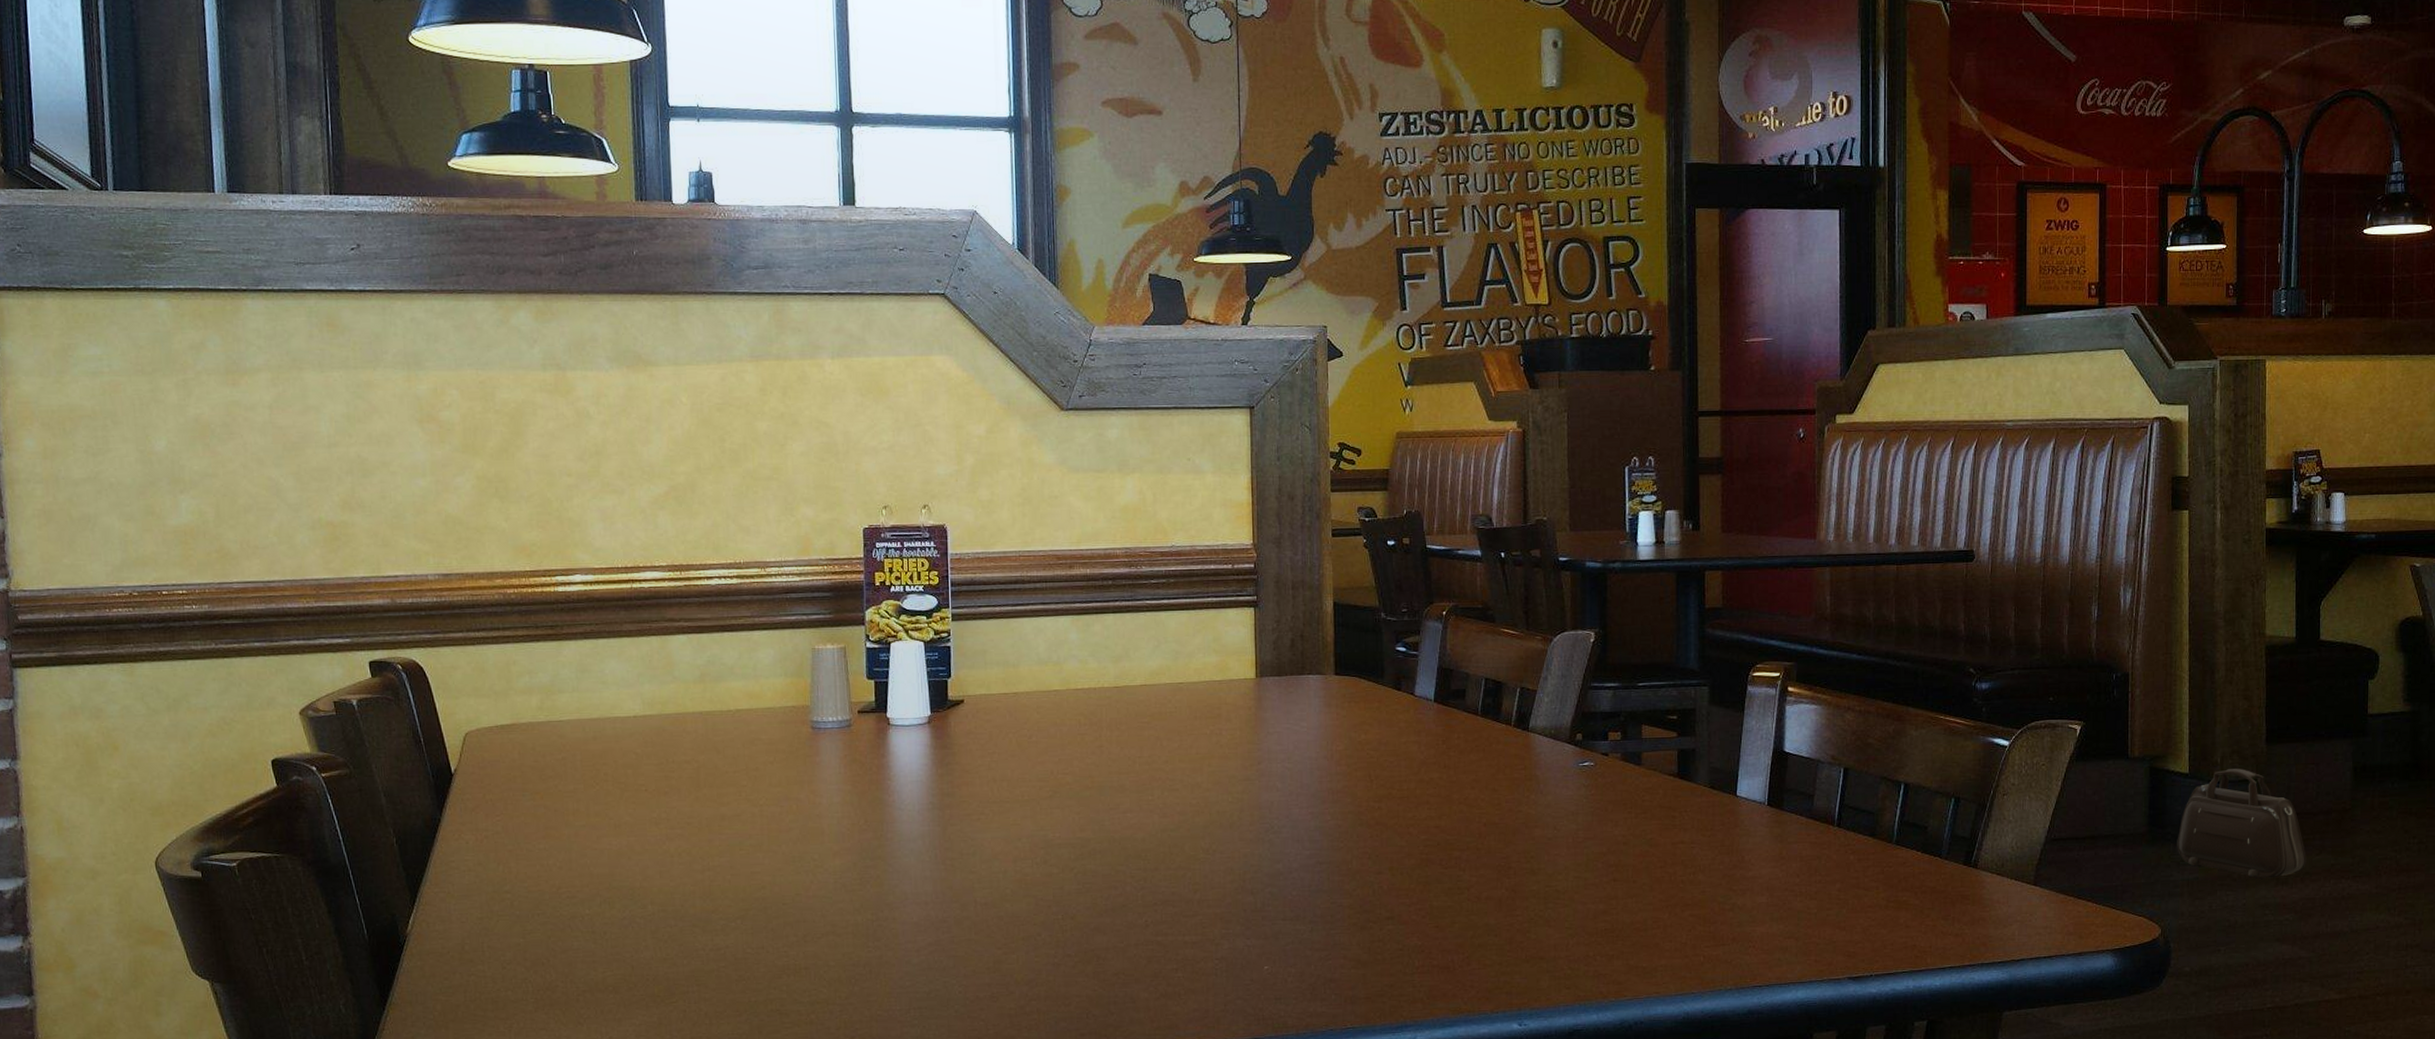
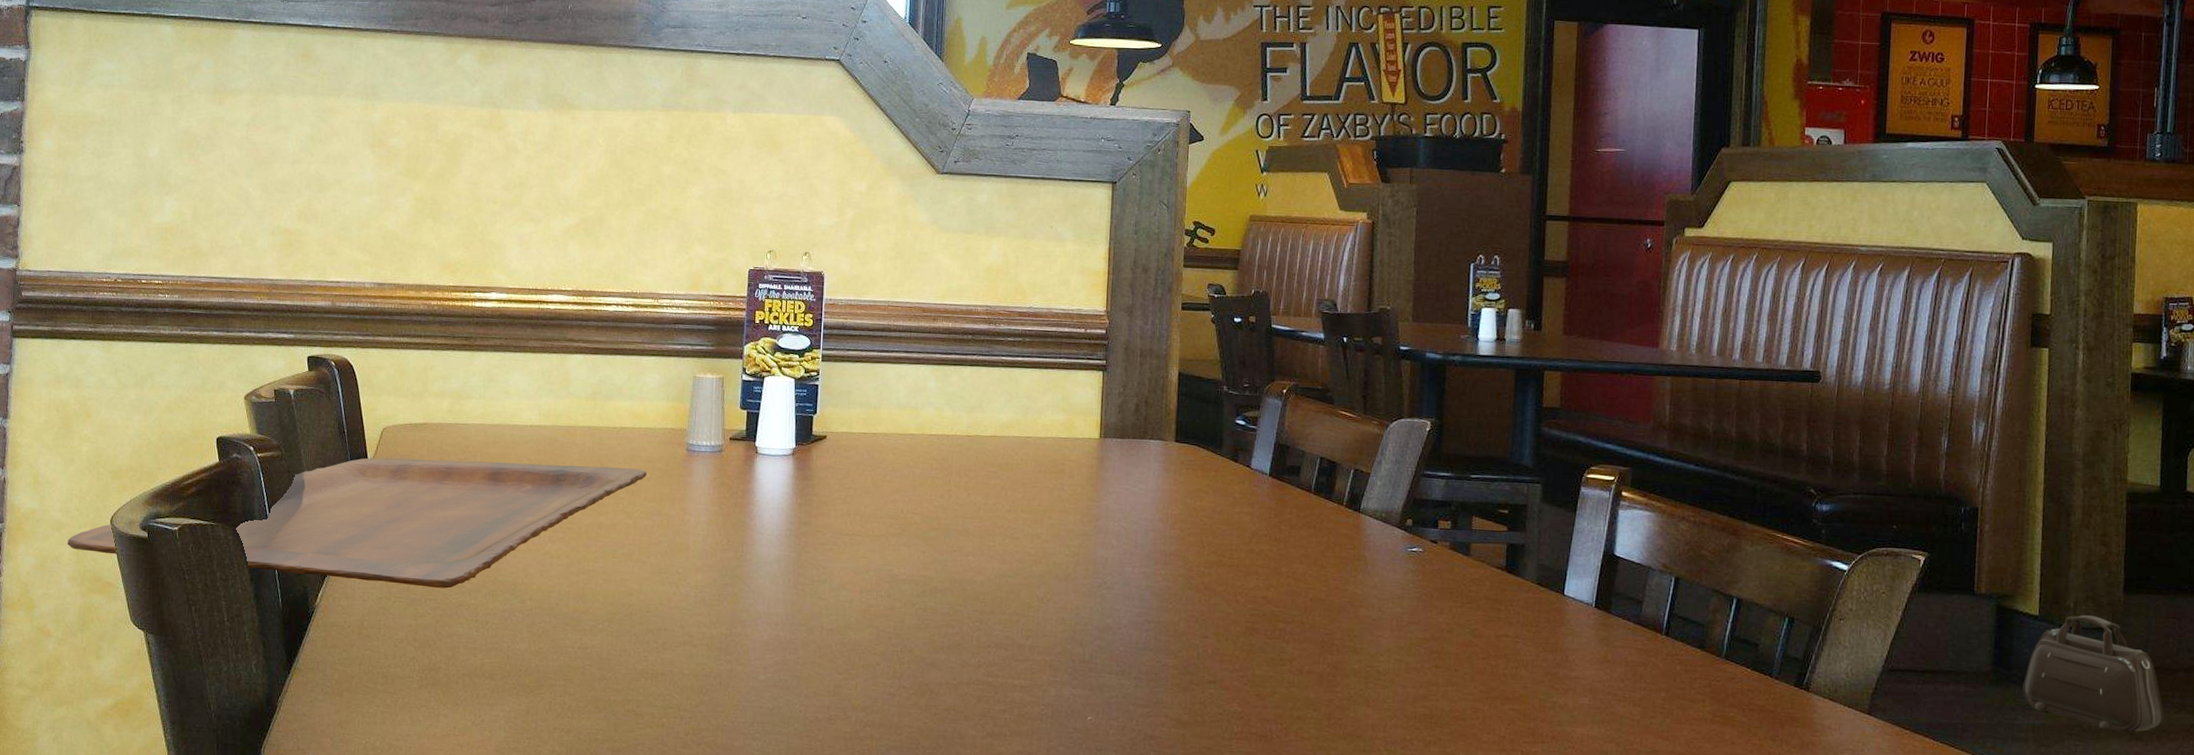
tray: none [105,753,769,902] -> present [67,457,647,589]

